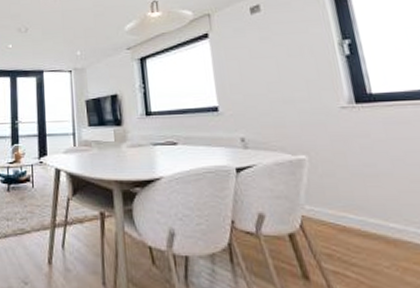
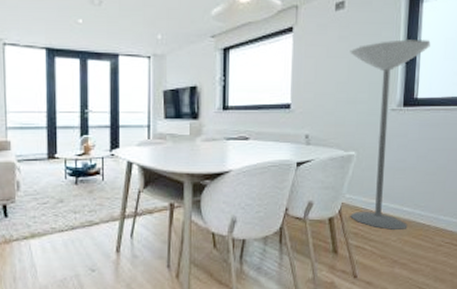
floor lamp: none [275,32,402,252] -> present [350,39,431,230]

